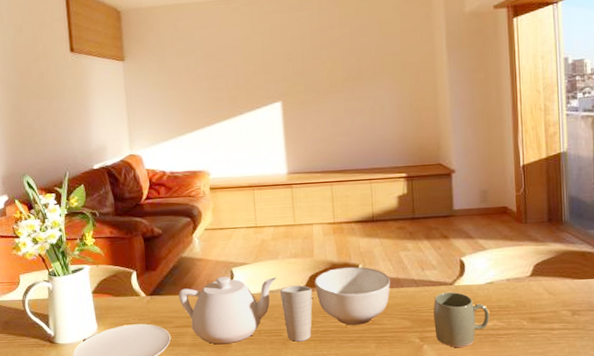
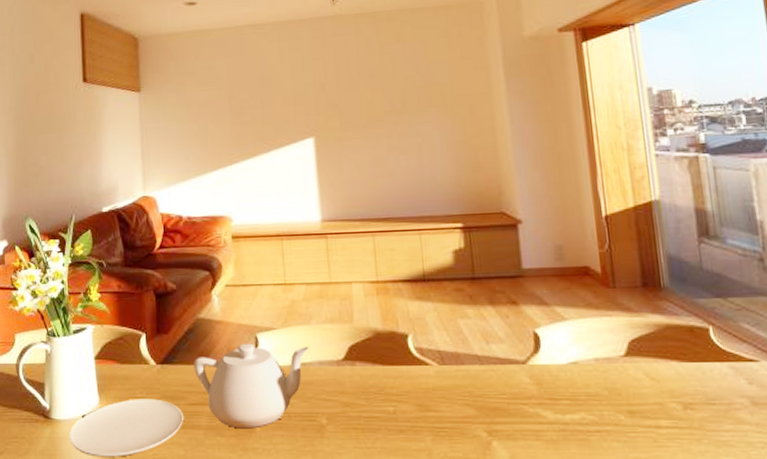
cup: present [280,285,313,342] -> none [314,358,353,429]
bowl: present [314,266,391,325] -> none [355,336,449,411]
mug: present [433,292,490,348] -> none [502,374,576,447]

